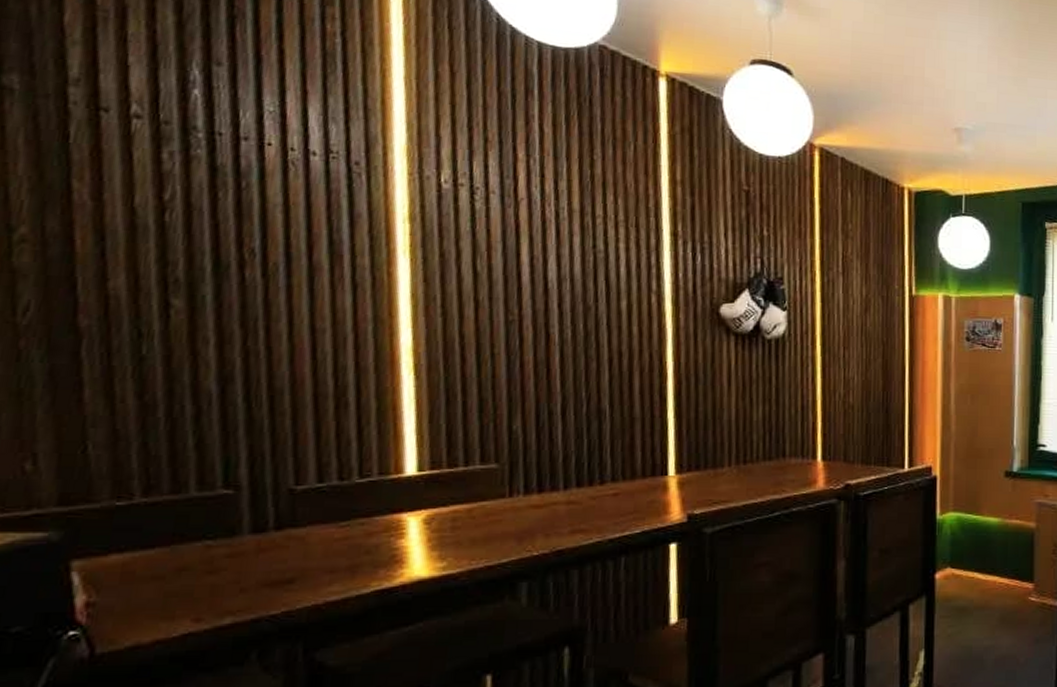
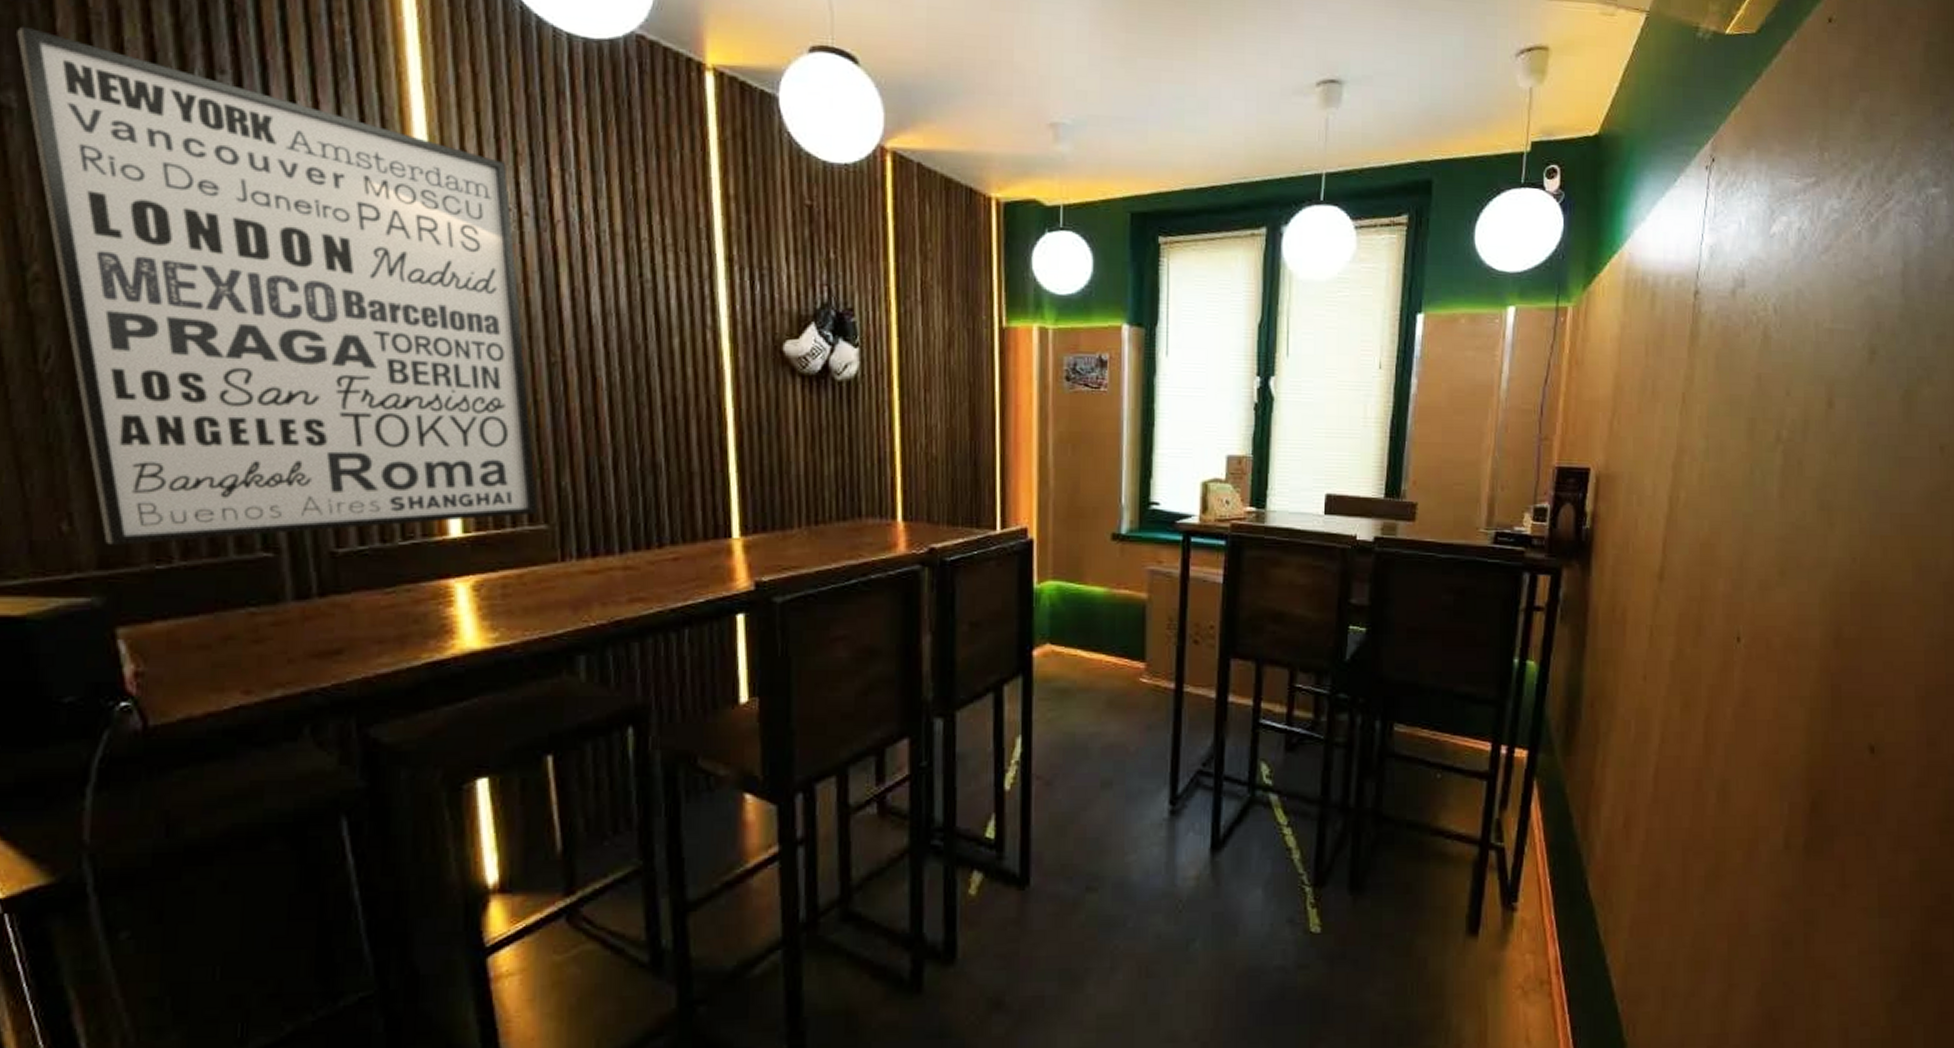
wall art: none [24,19,490,483] -> present [17,26,538,545]

